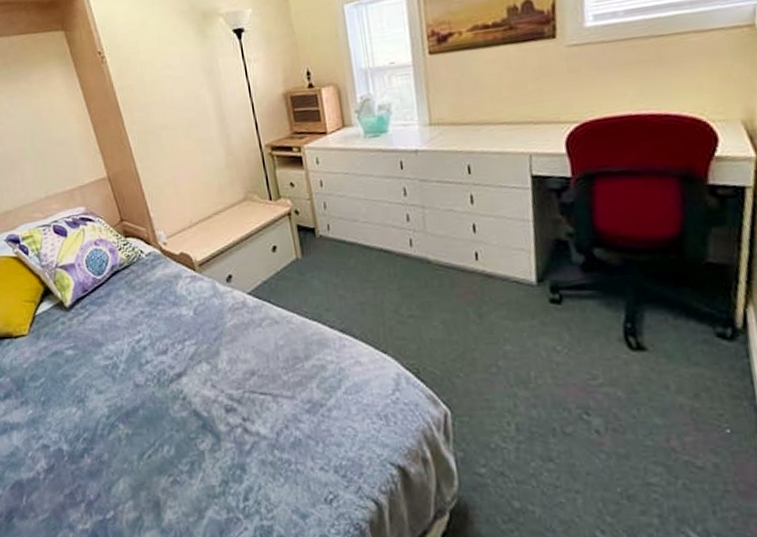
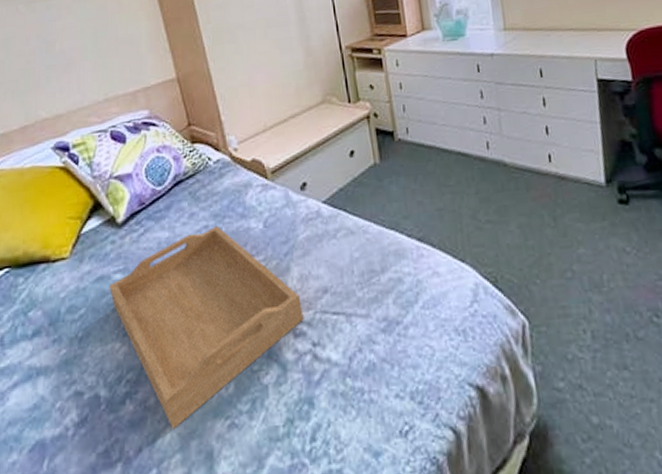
serving tray: none [63,312,234,481] -> present [109,226,304,430]

